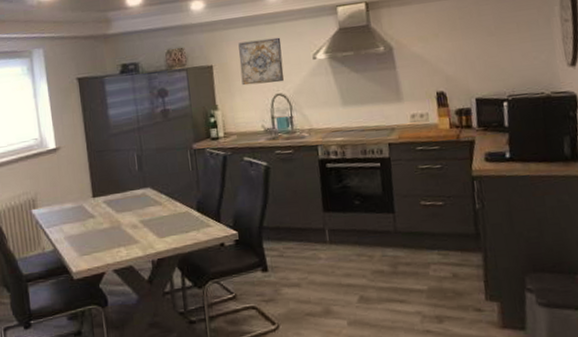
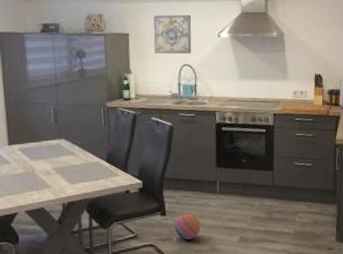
ball: none [279,268,311,301] -> present [174,213,201,240]

